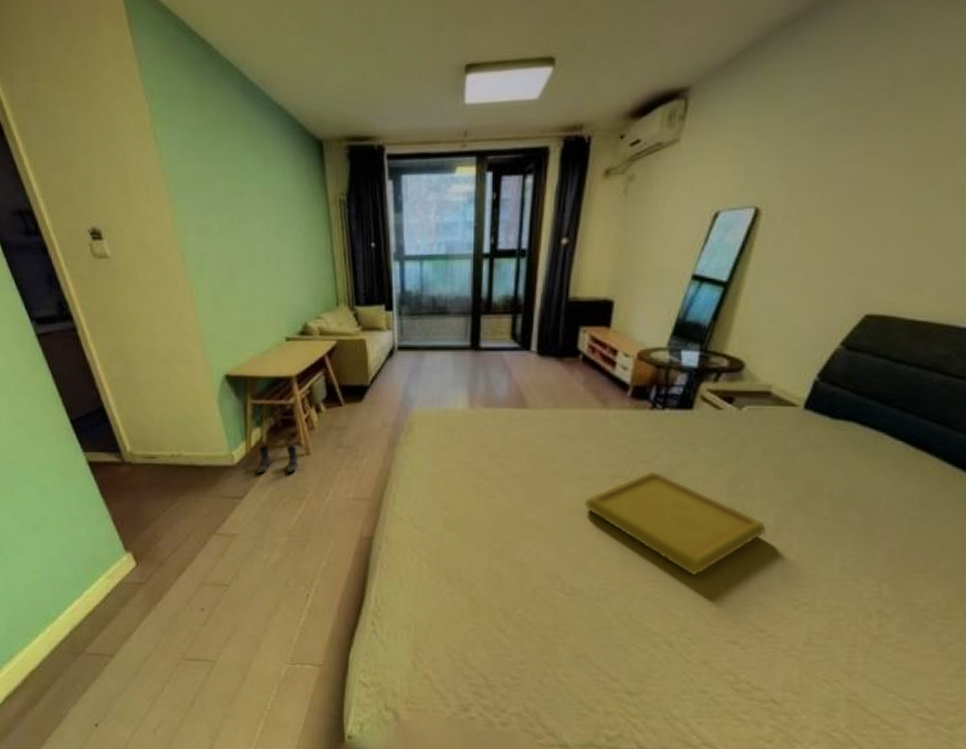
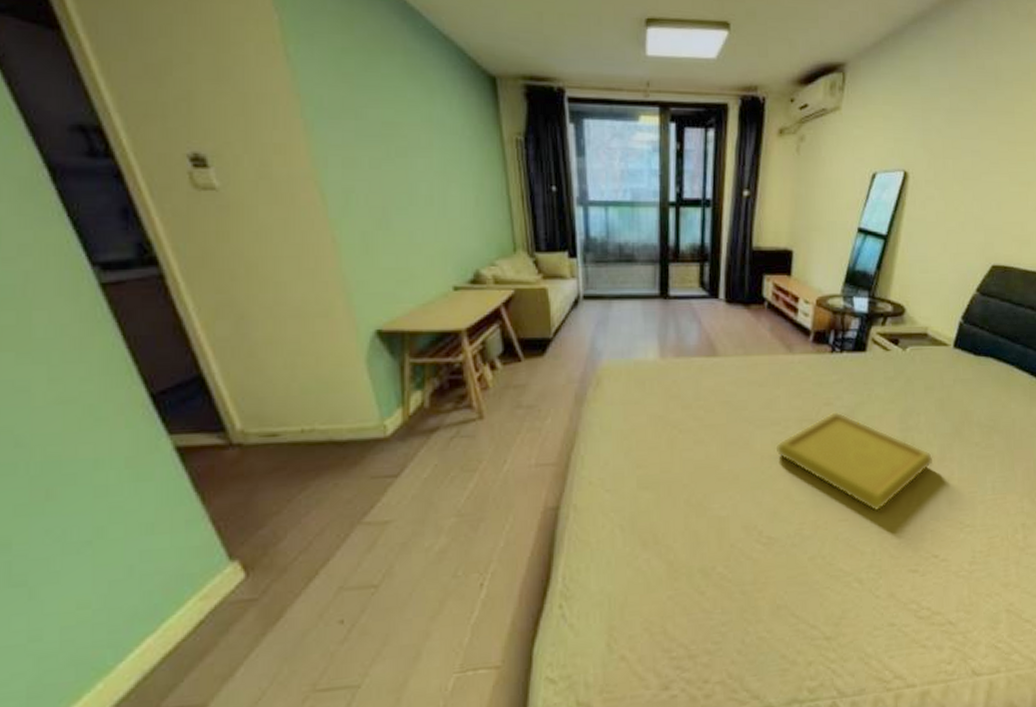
boots: present [257,444,298,473] -> none [417,408,469,445]

